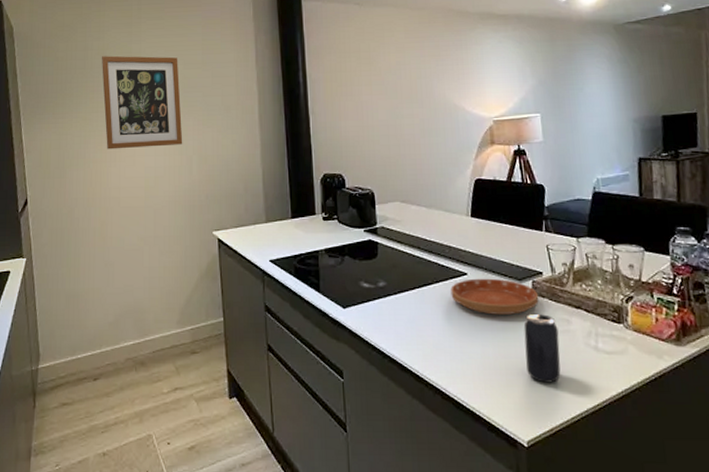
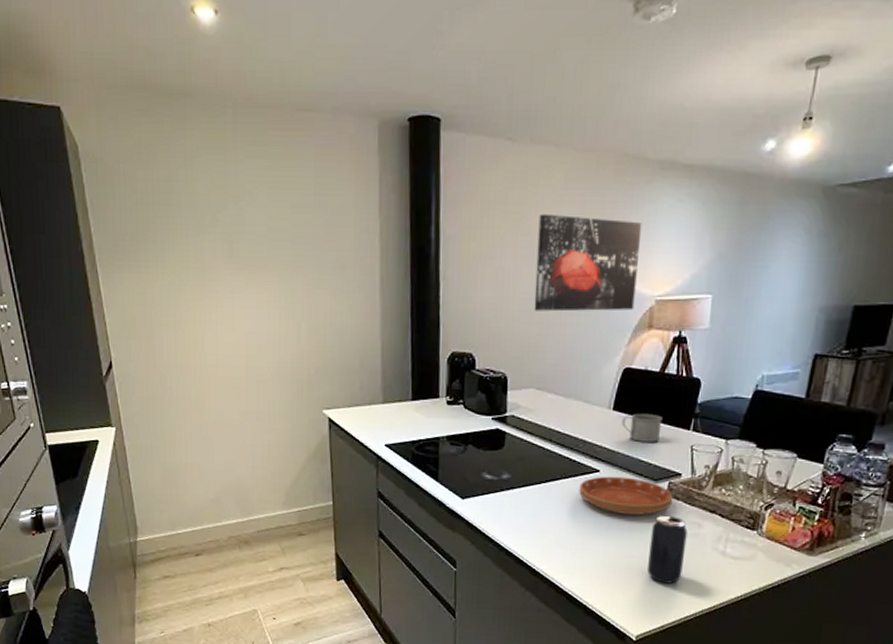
wall art: present [102,55,183,150] -> none [191,190,290,309]
wall art: none [387,57,476,135] -> present [534,213,642,312]
mug: none [481,218,517,245] -> present [622,413,663,442]

